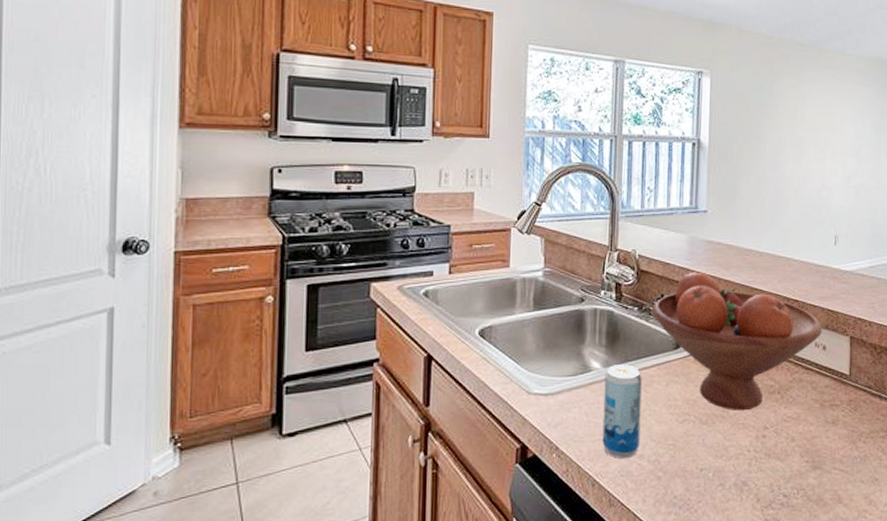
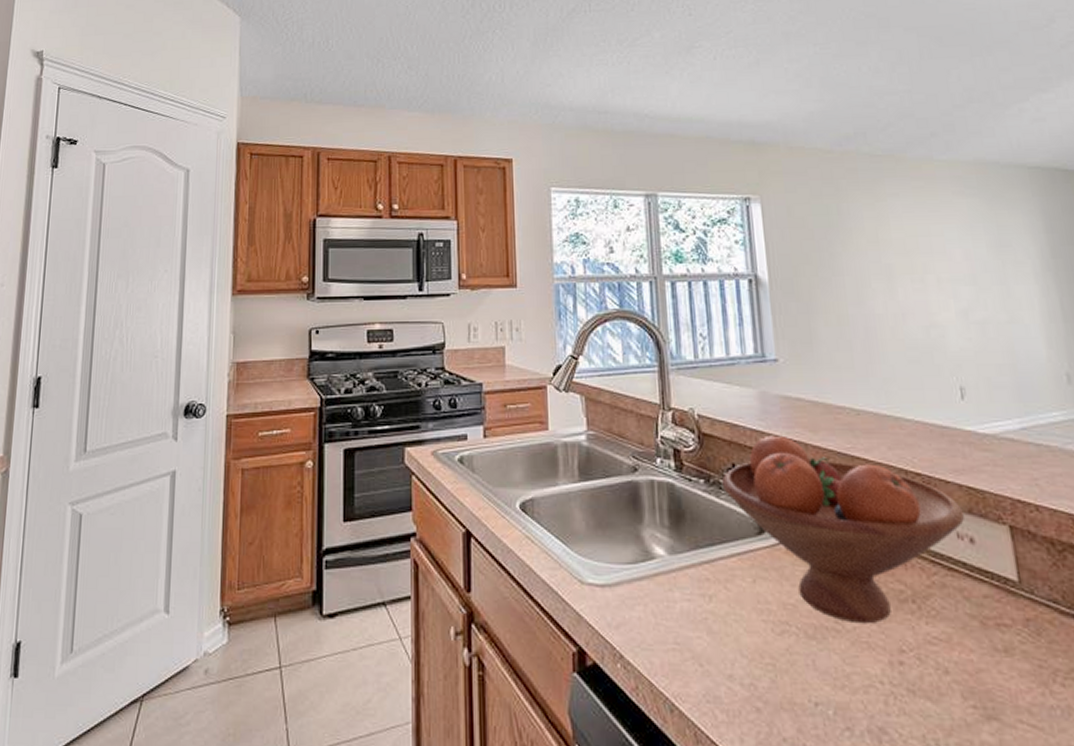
beverage can: present [602,364,642,459] -> none [671,552,727,679]

